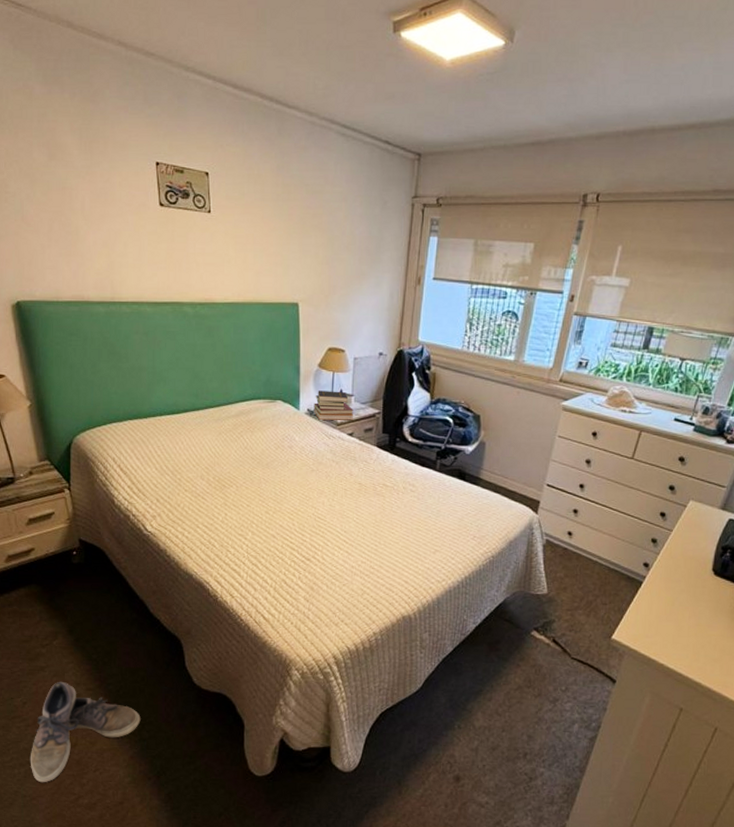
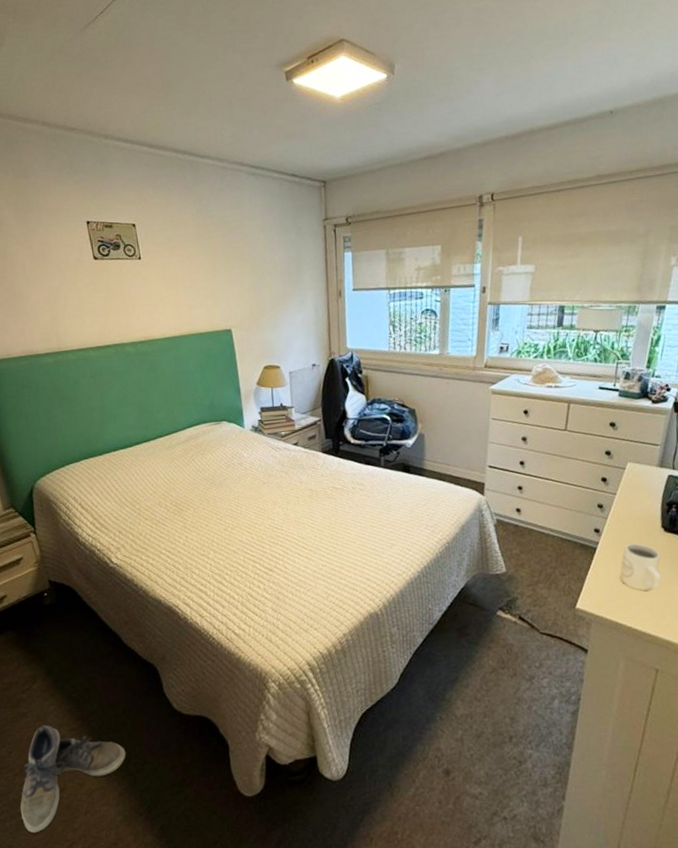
mug: none [660,581,706,631] -> present [619,542,662,591]

